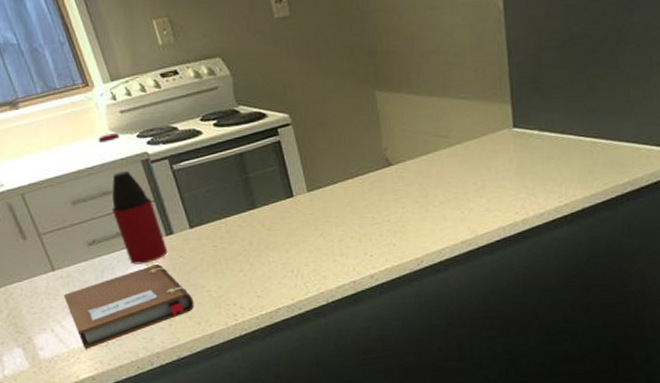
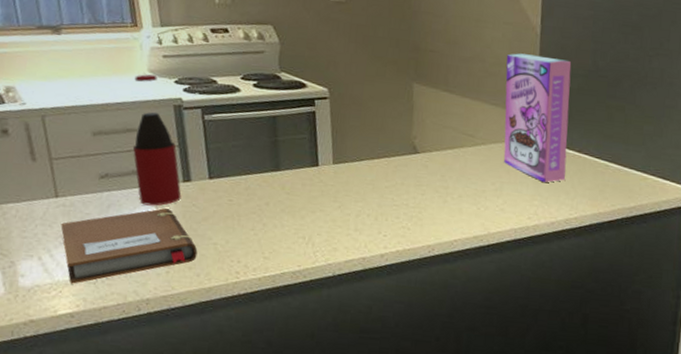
cereal box: none [469,33,550,172] -> present [503,53,572,182]

